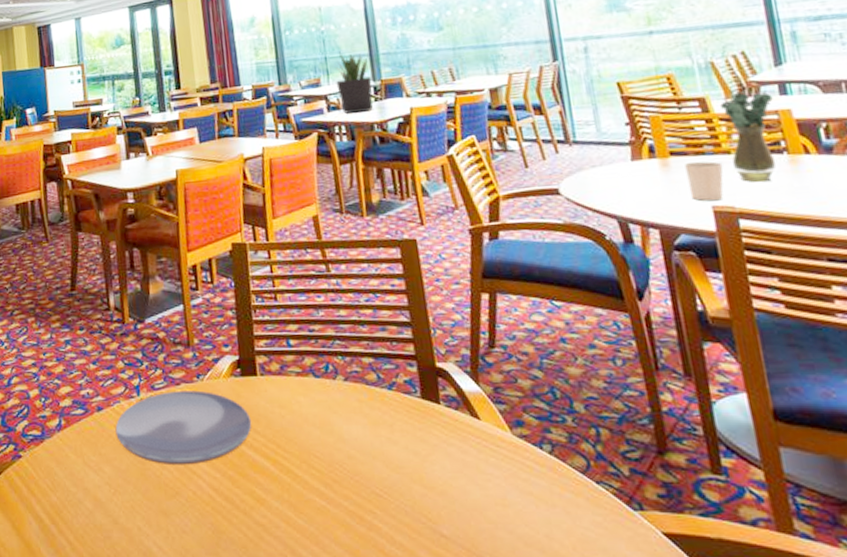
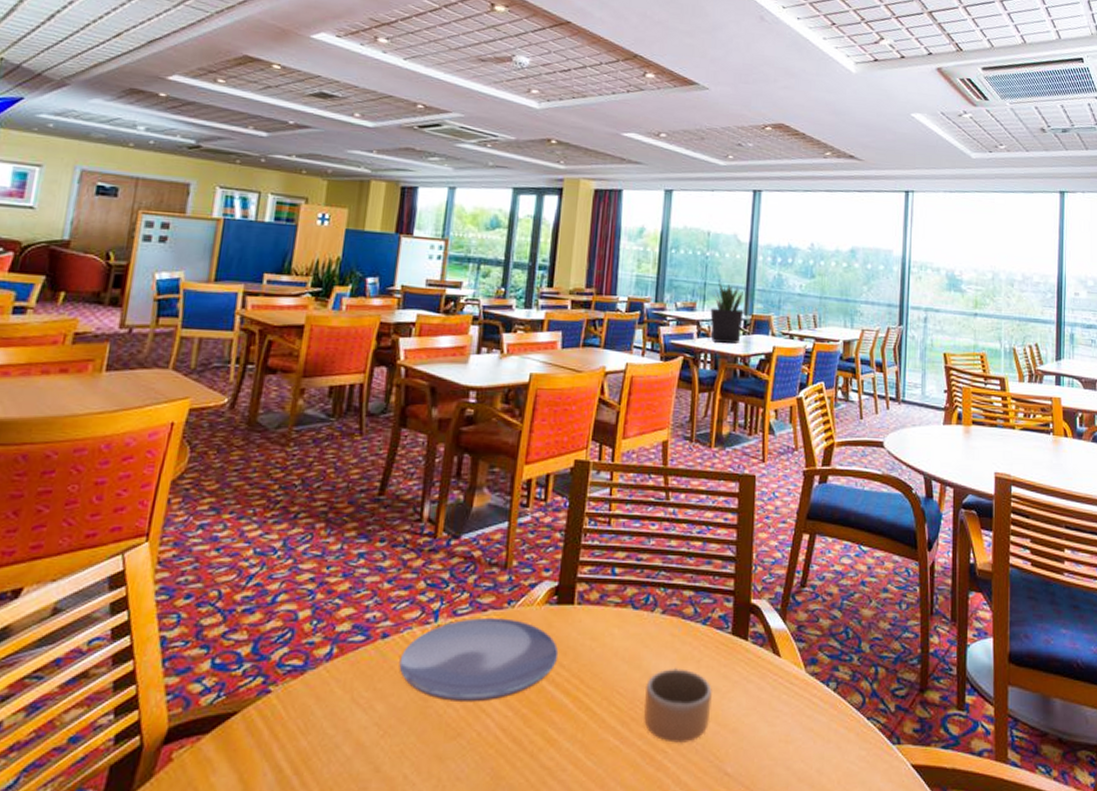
mug: none [340,431,414,506] -> present [644,667,713,744]
cup: present [684,161,724,201] -> none [981,433,1008,468]
vase: present [720,89,777,182] -> none [1014,374,1050,456]

